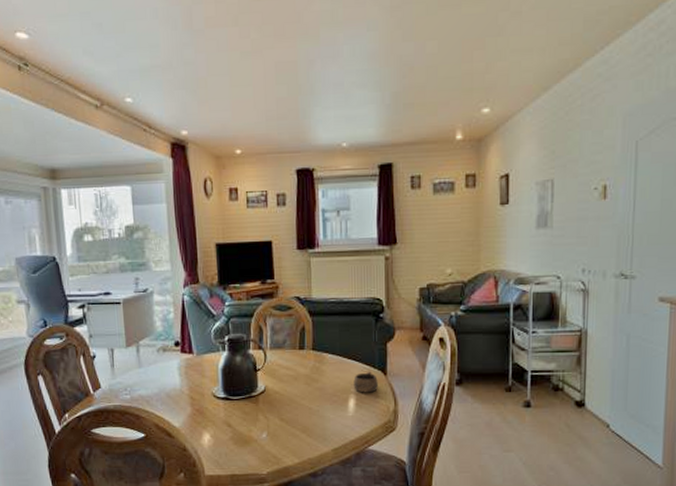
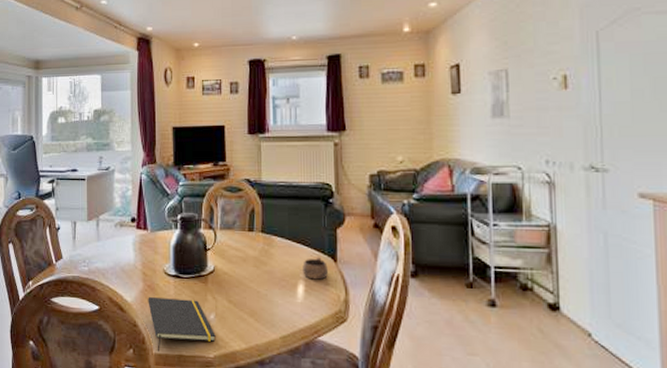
notepad: none [197,420,269,473] -> present [148,297,216,352]

